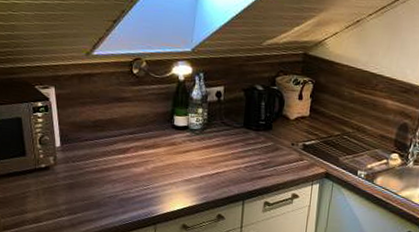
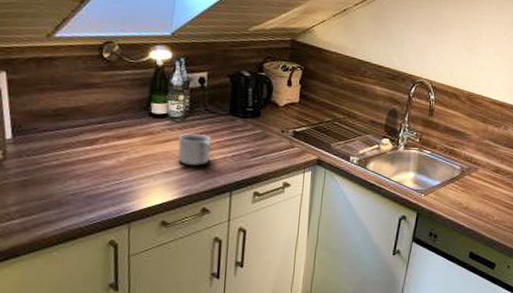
mug: none [197,144,227,175] -> present [178,133,212,166]

